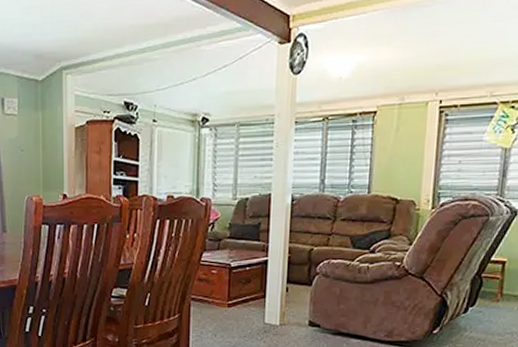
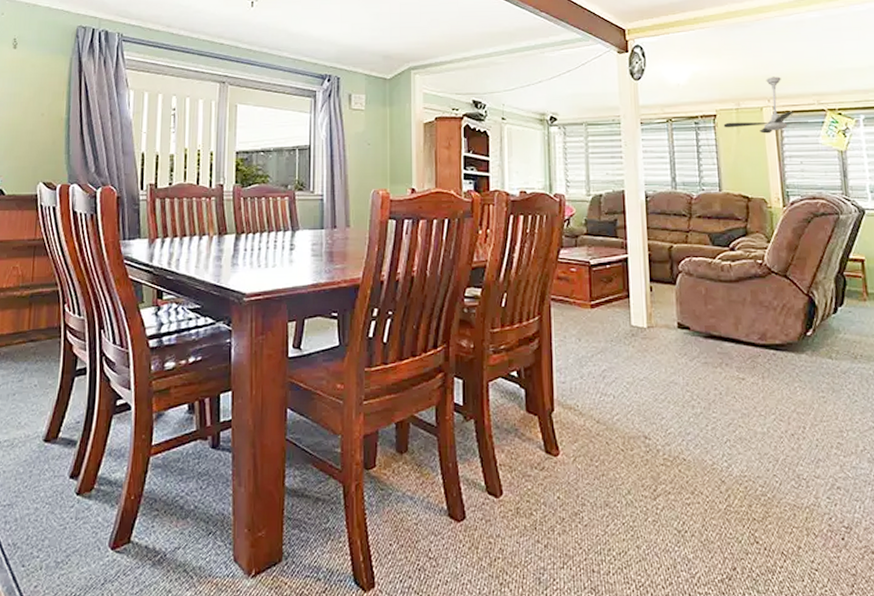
ceiling fan: none [382,65,476,131] -> present [723,76,808,134]

